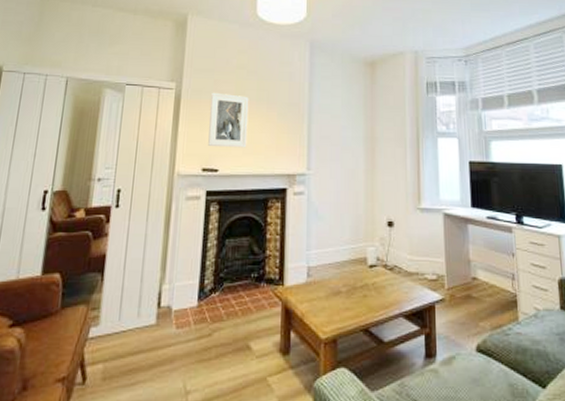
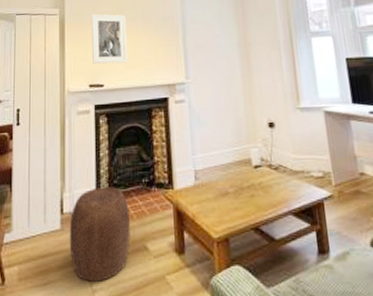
stool: none [164,280,234,382] -> present [69,187,130,282]

